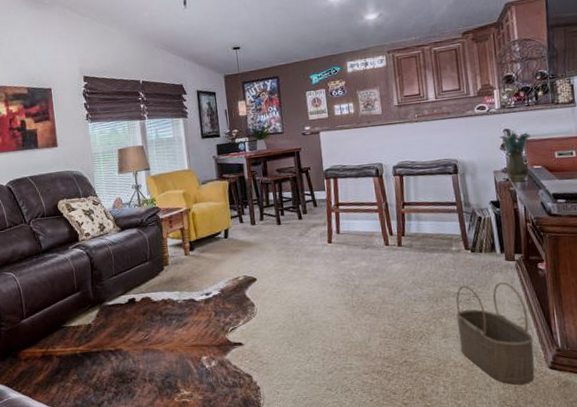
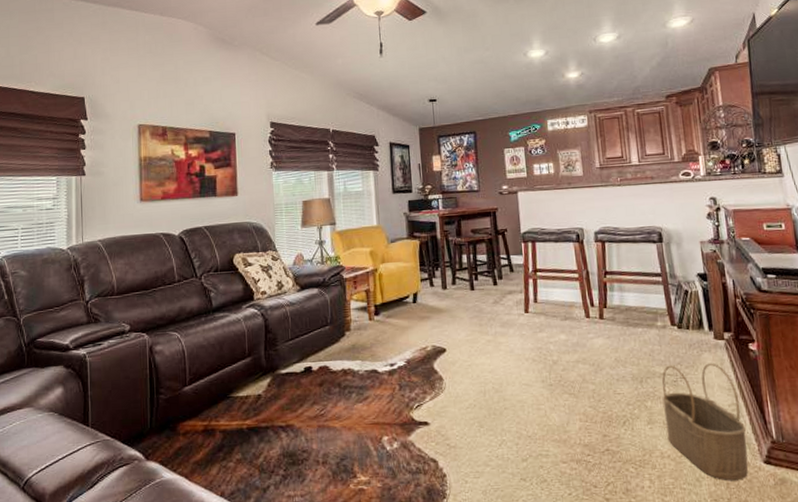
flower arrangement: present [246,121,273,151] -> none [440,177,469,209]
vase: present [502,130,531,183] -> none [708,199,738,255]

